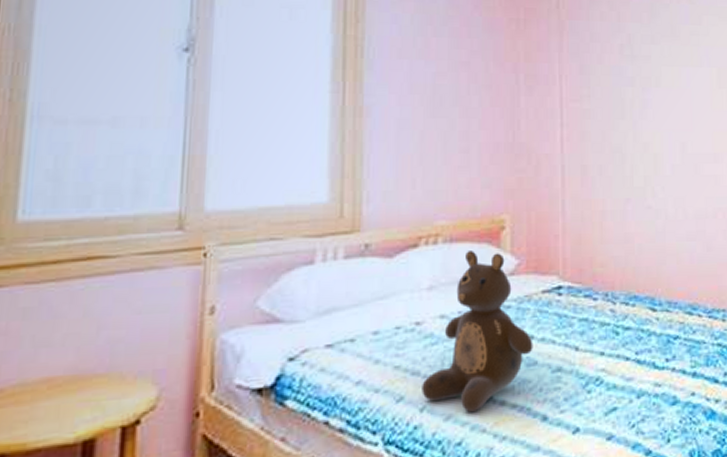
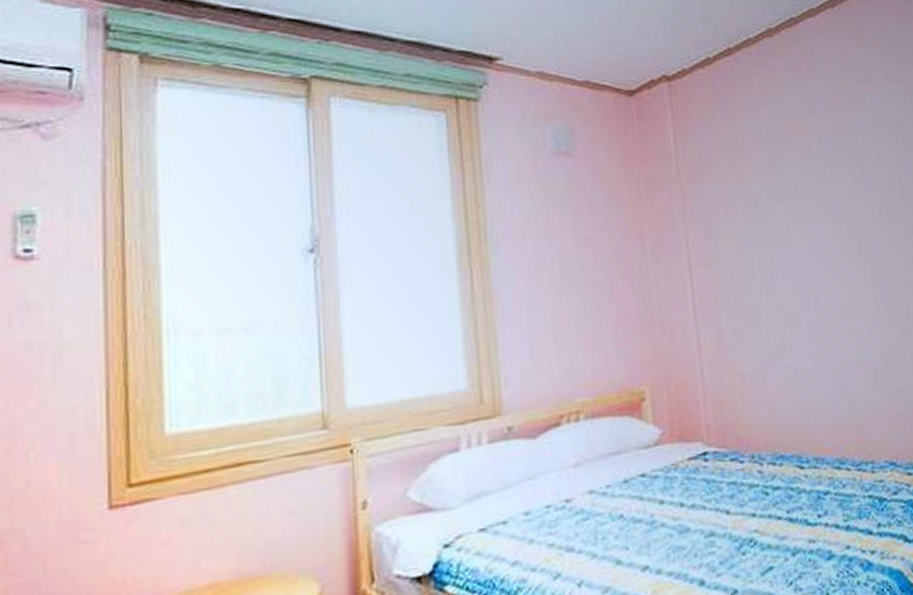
teddy bear: present [422,251,533,413] -> none [577,424,685,584]

